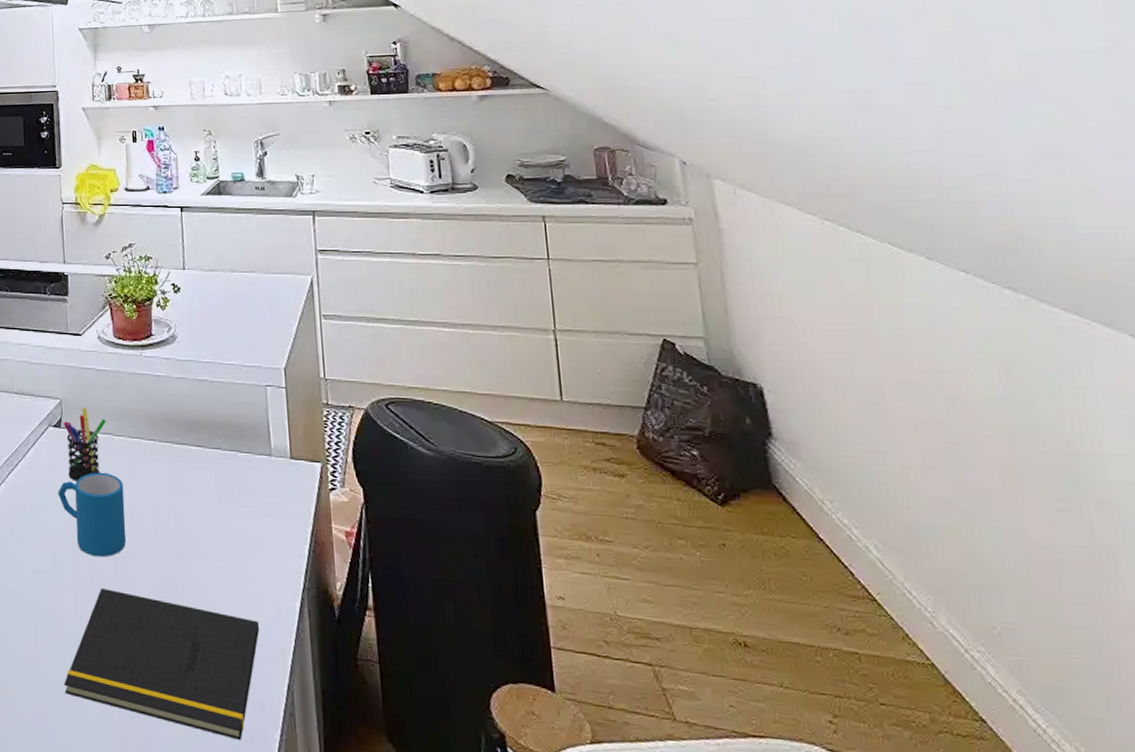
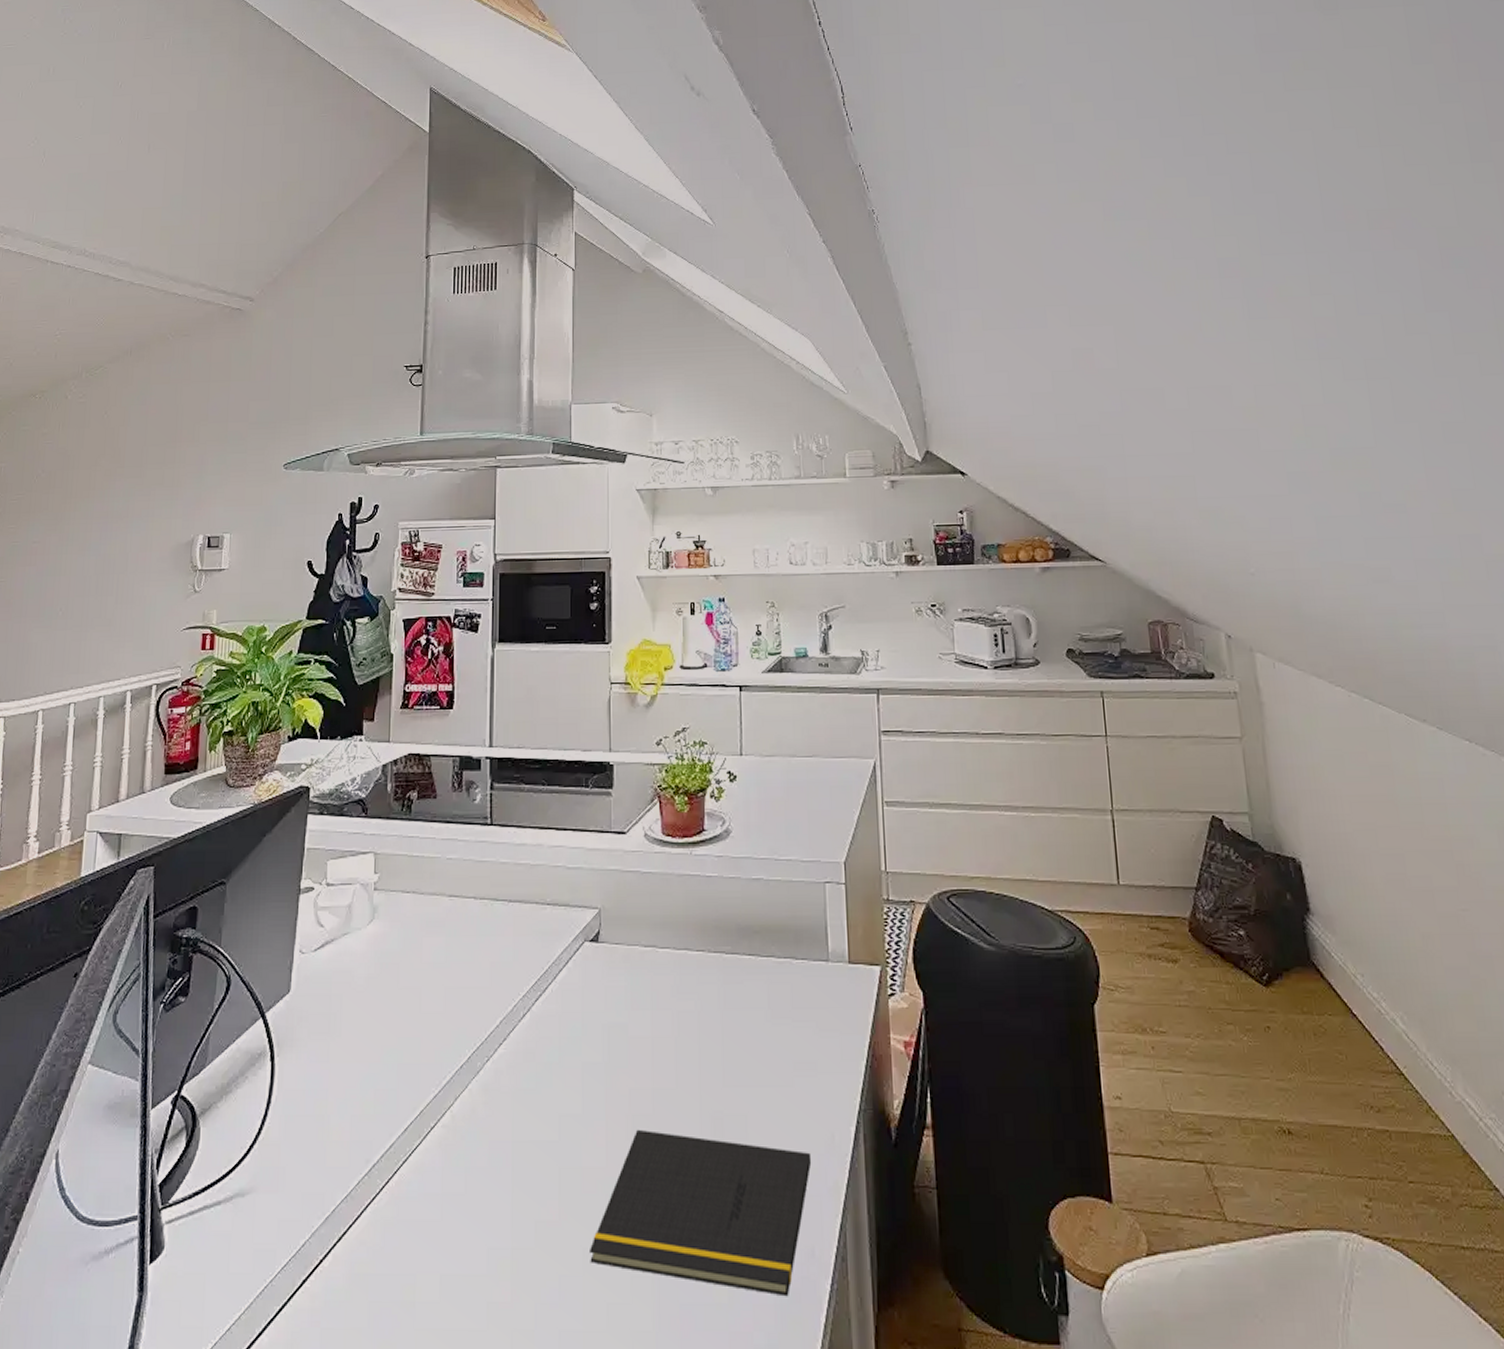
mug: present [58,472,126,558] -> none [592,991,668,1093]
pen holder: present [63,407,106,481] -> none [601,917,650,1004]

